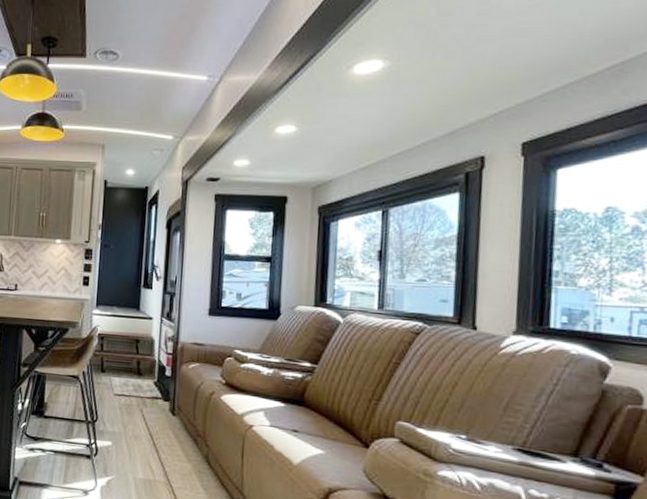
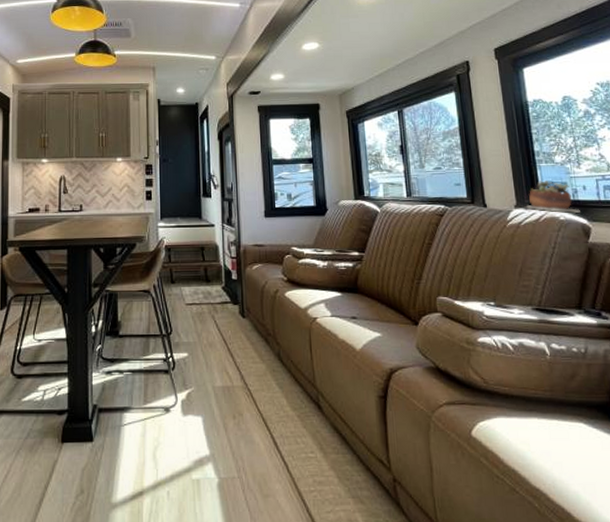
succulent plant: none [527,306,600,349] -> present [525,181,580,214]

